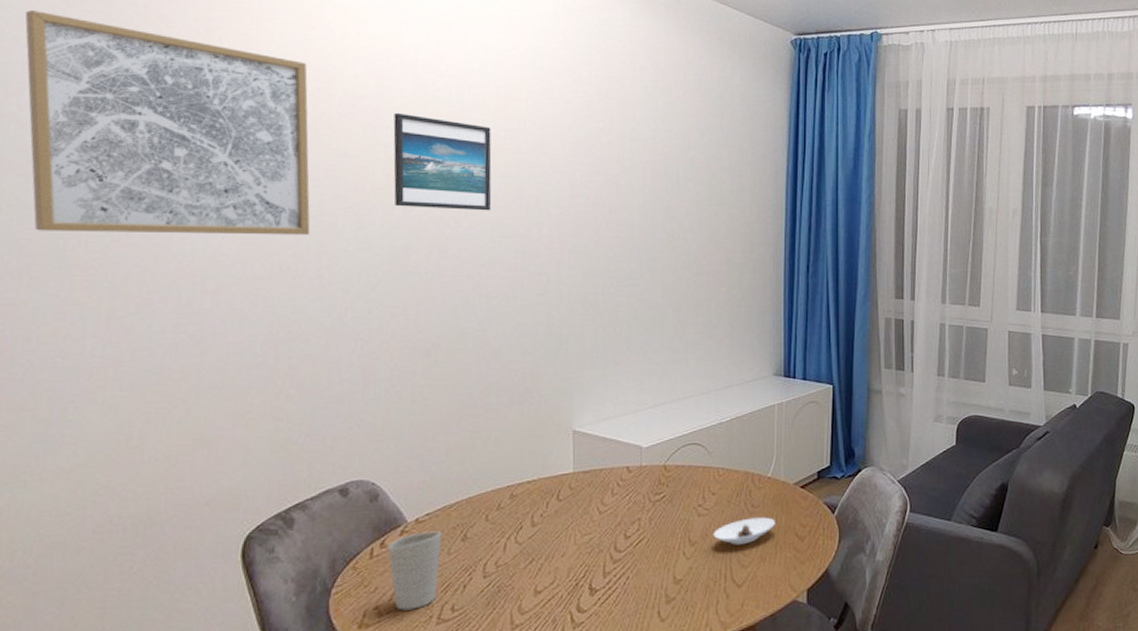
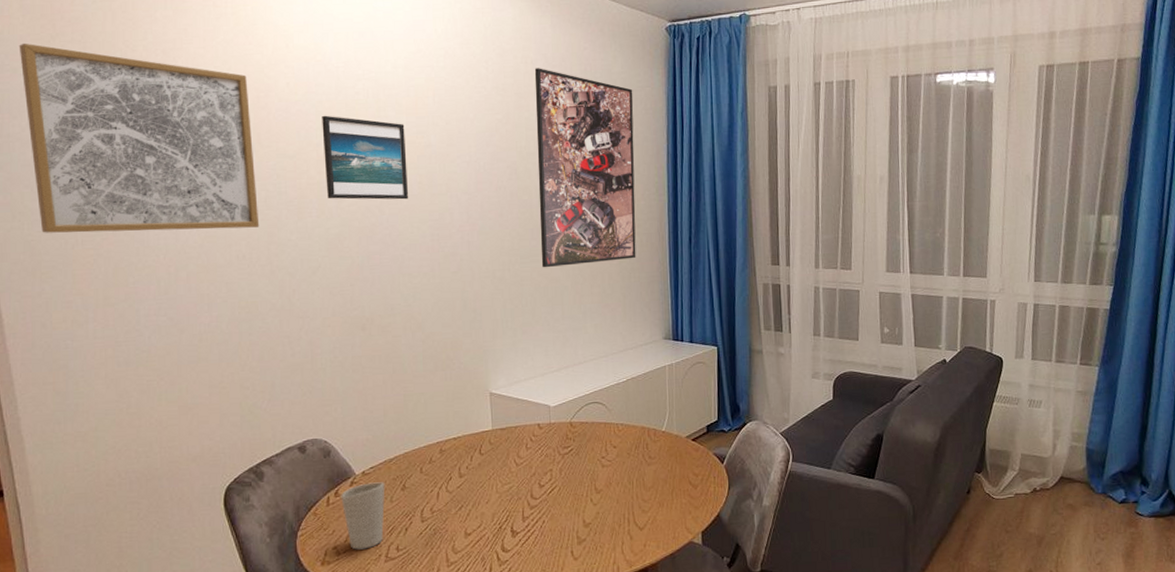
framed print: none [640,75,752,293] -> present [534,68,636,268]
saucer: present [713,517,775,545] -> none [616,467,671,493]

